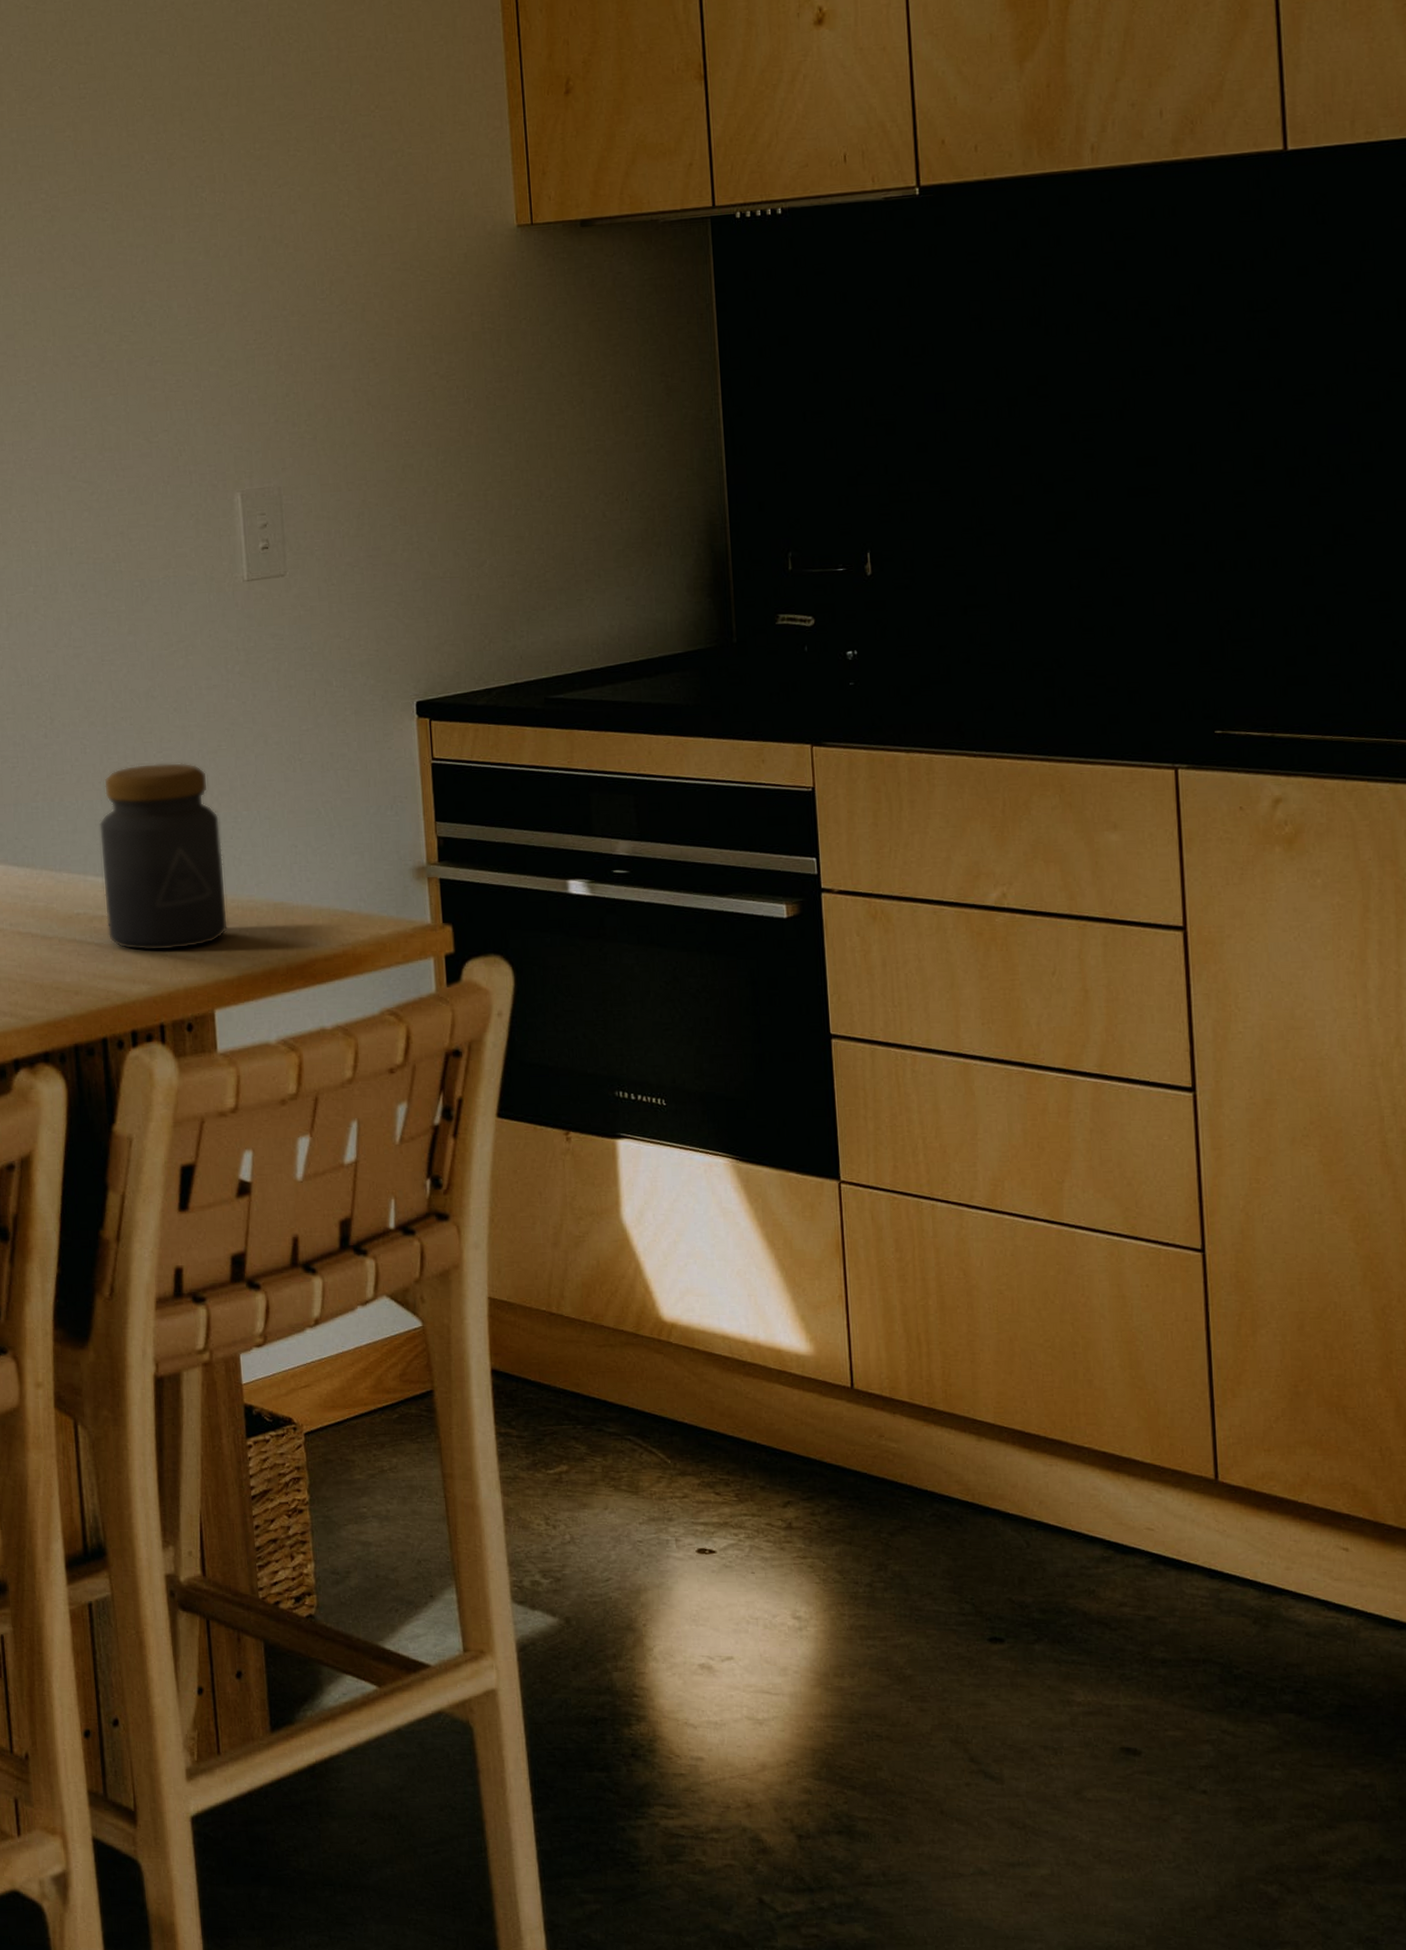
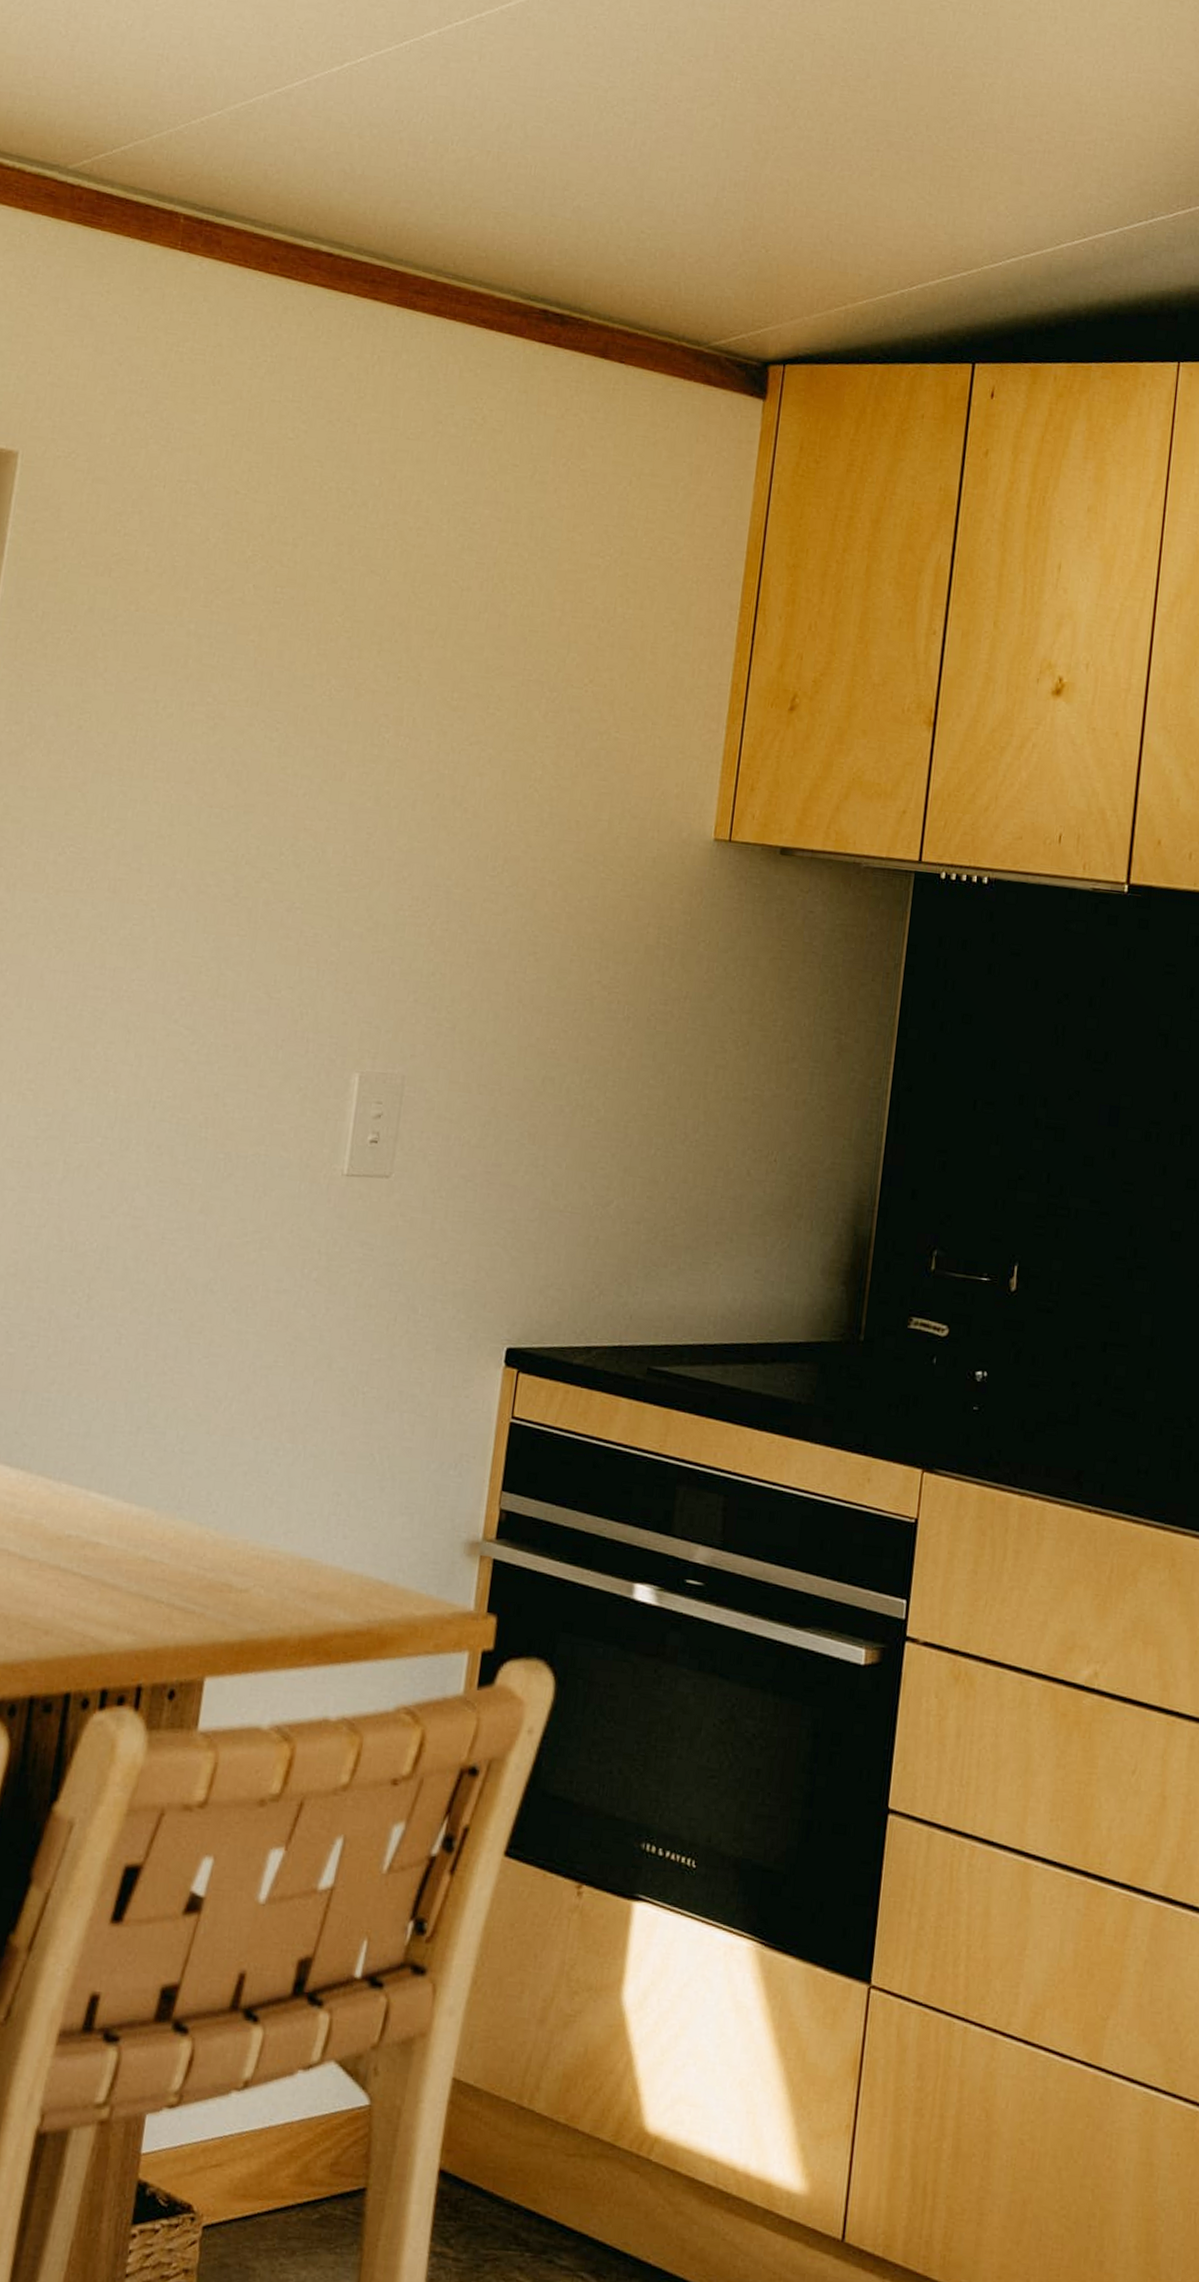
jar: present [98,762,229,951] -> none [98,1367,259,1598]

